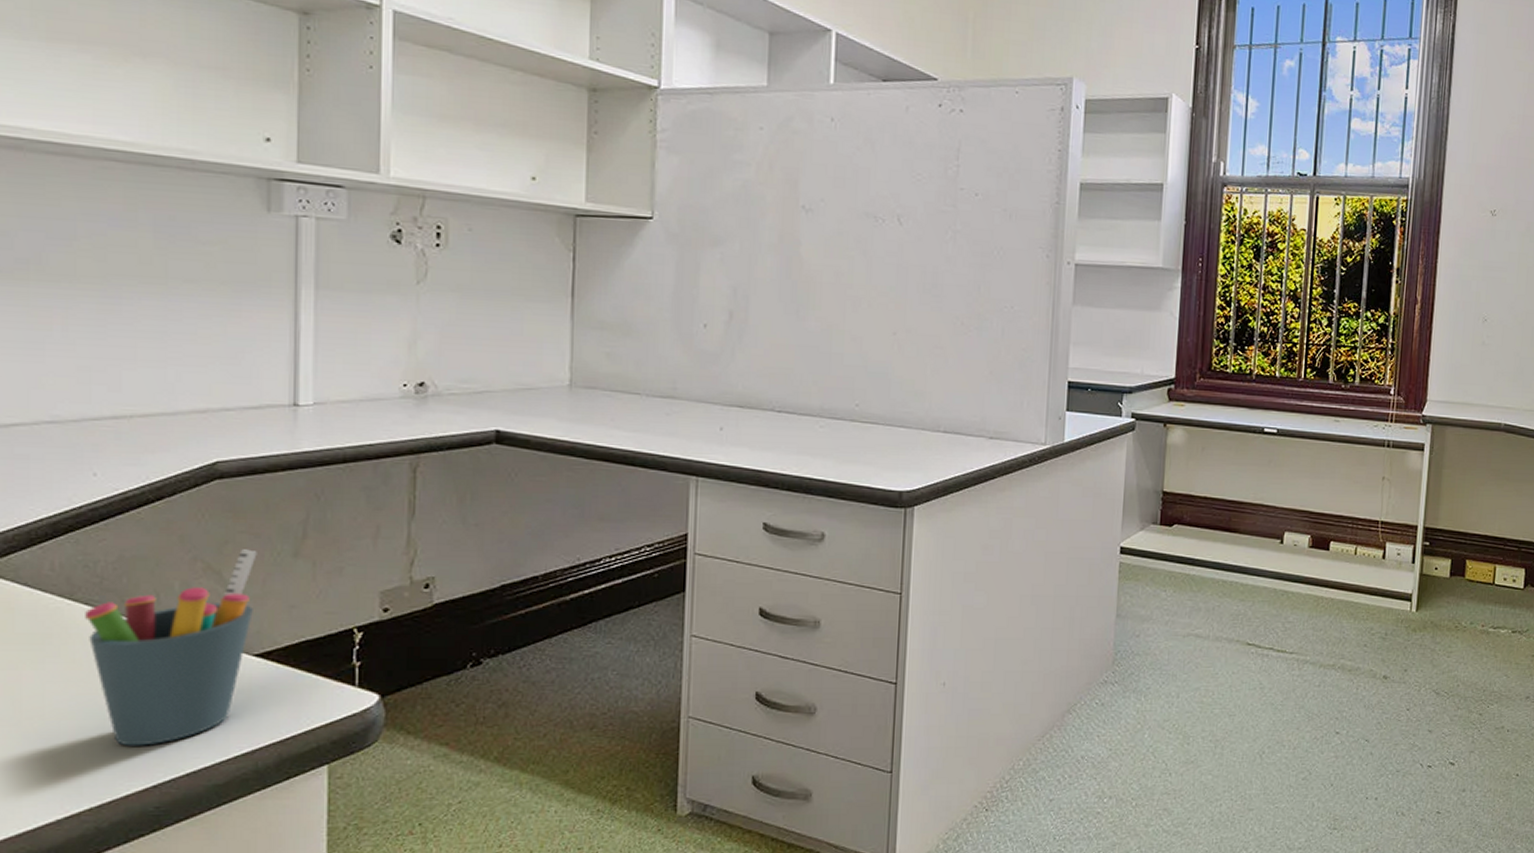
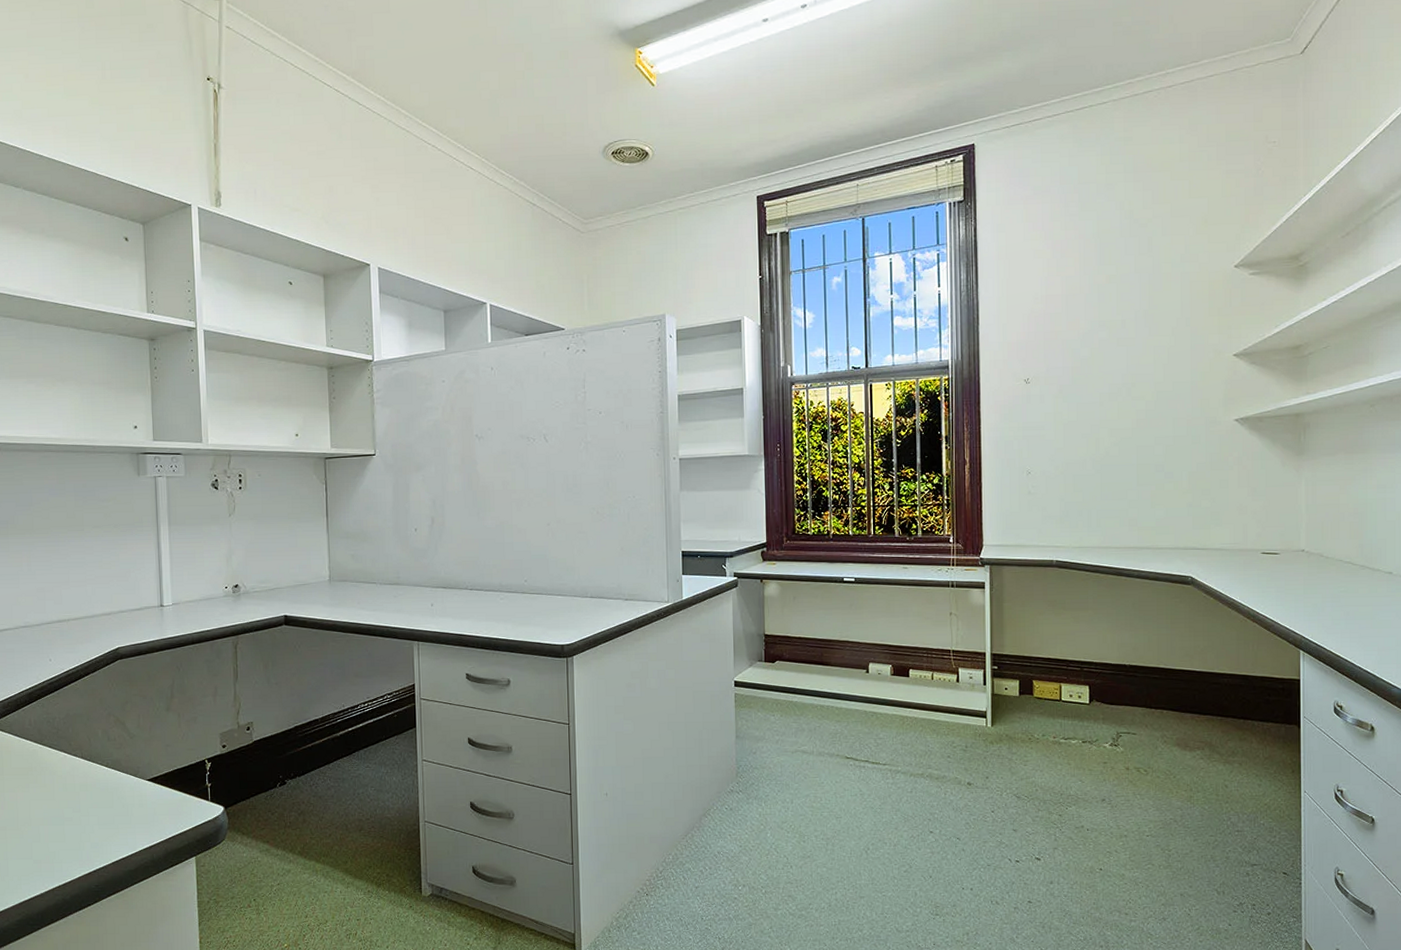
pen holder: present [85,549,257,746] -> none [50,707,145,843]

